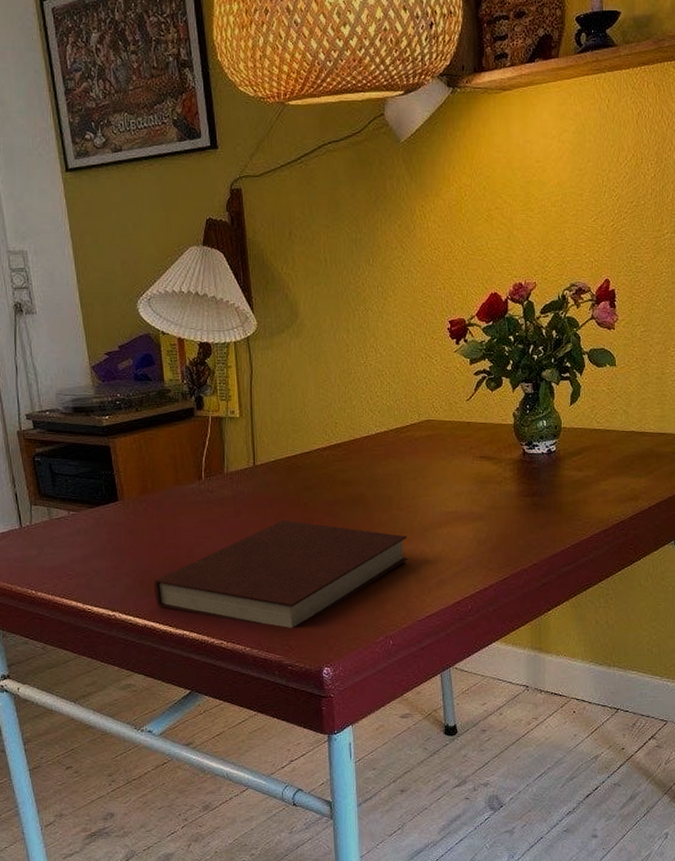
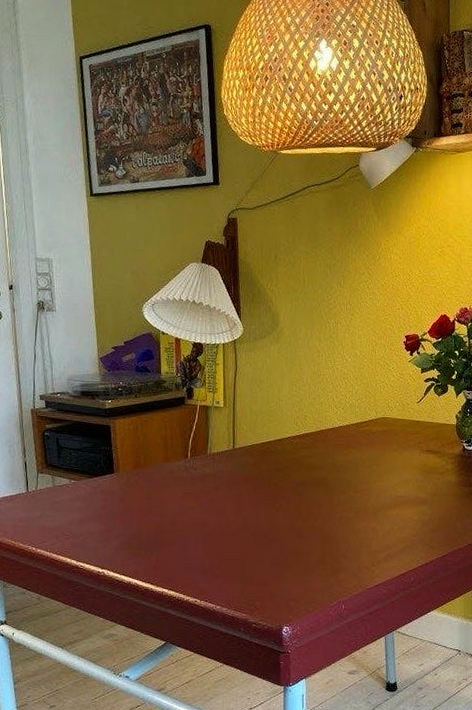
notebook: present [154,520,408,628] -> none [139,496,362,590]

